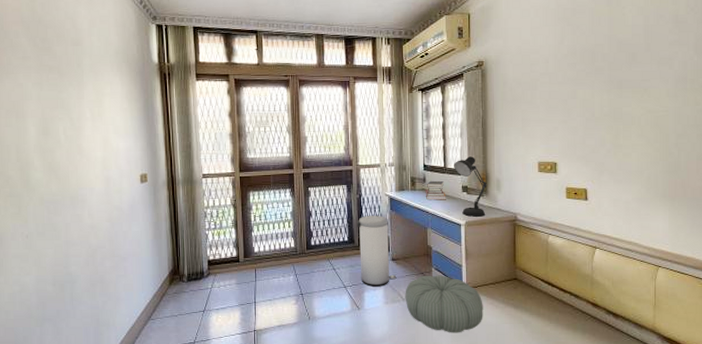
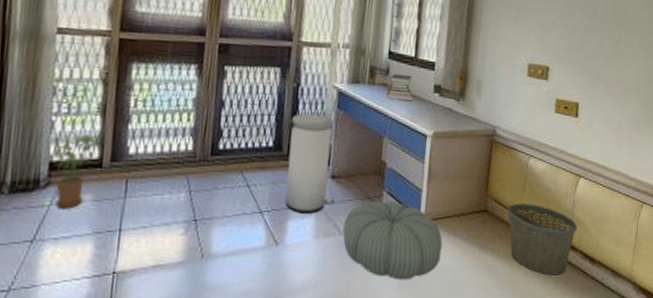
house plant: none [210,242,238,290] -> present [53,135,103,209]
desk lamp: present [454,156,488,217] -> none [427,46,466,127]
basket: none [534,272,599,328] -> present [507,203,578,275]

